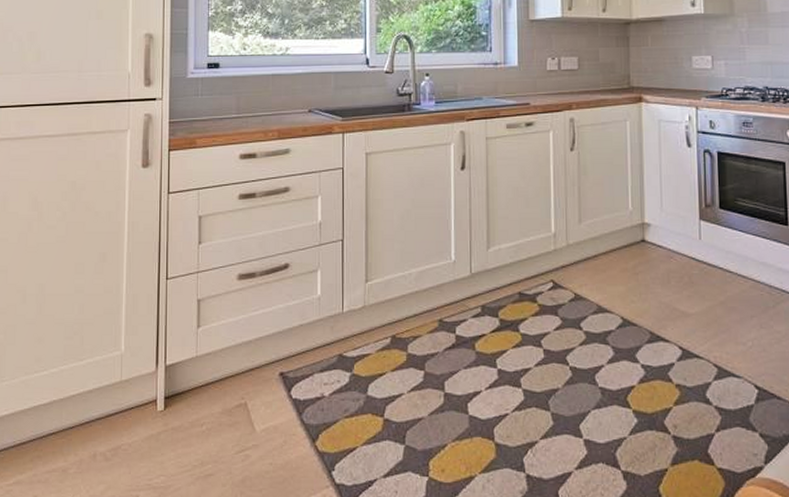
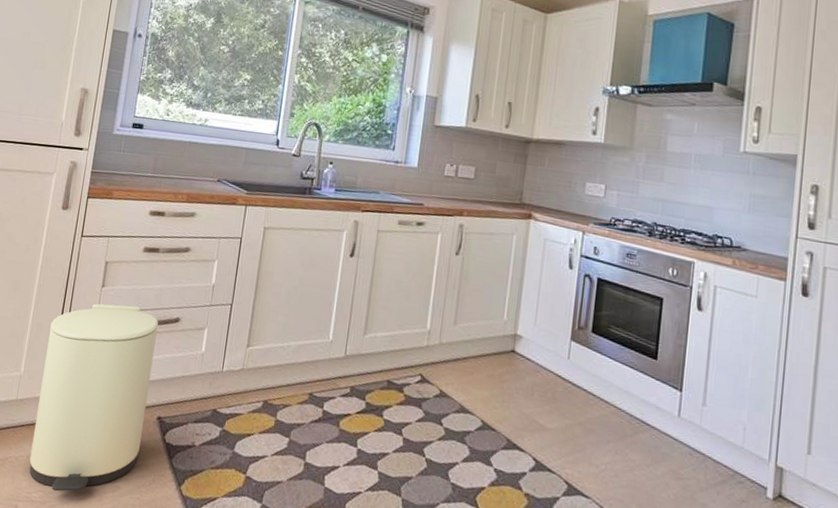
pedal bin: none [145,259,266,473] -> present [29,303,158,492]

